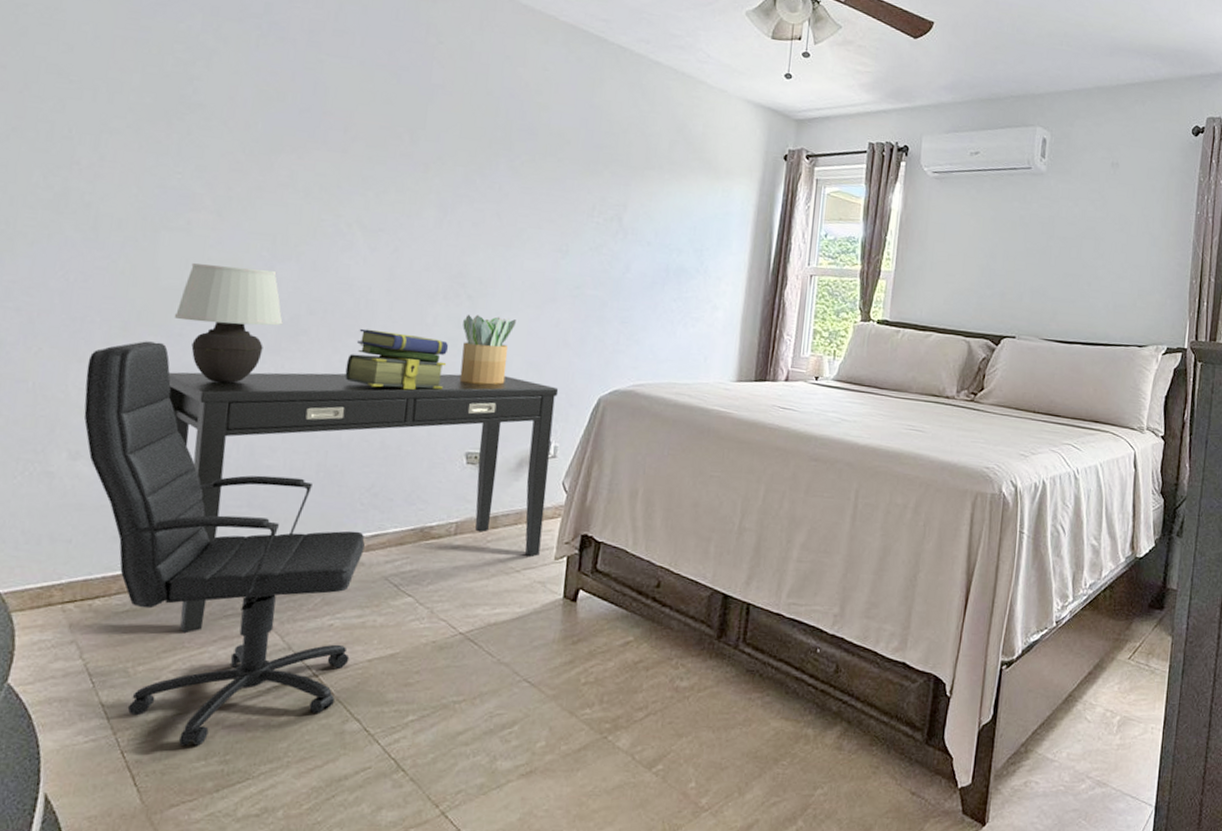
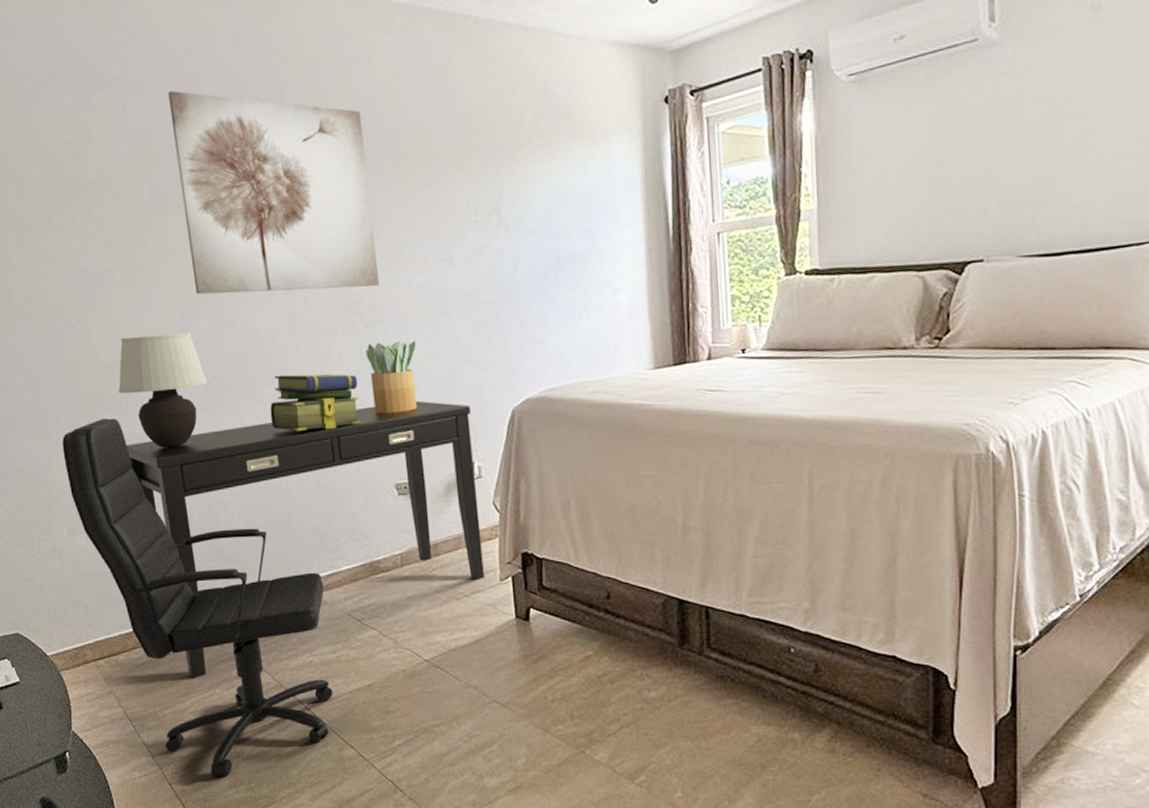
wall art: none [292,39,507,263] -> present [168,90,380,295]

